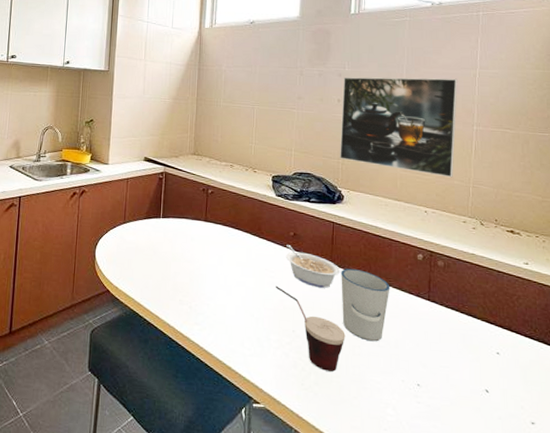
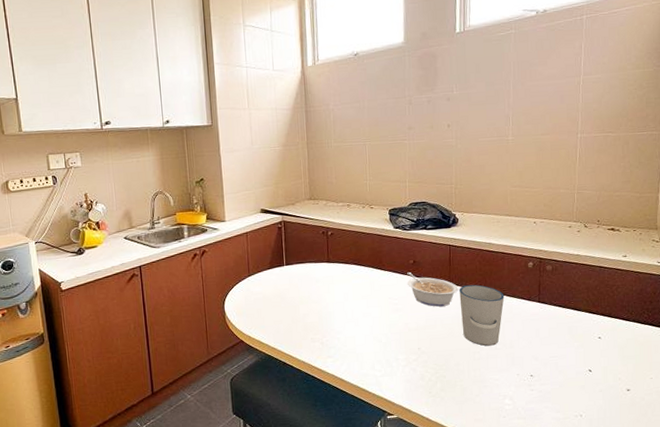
cup: present [275,285,346,372] -> none [399,311,466,378]
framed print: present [339,77,458,178] -> none [452,88,563,187]

